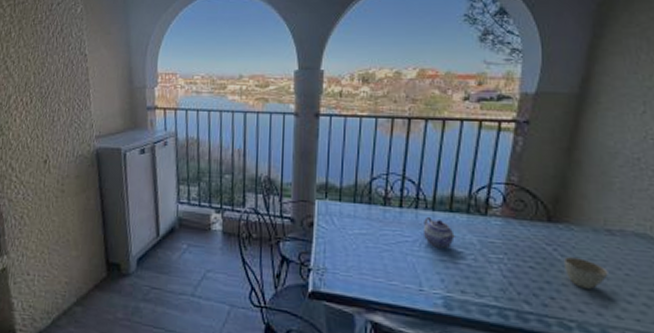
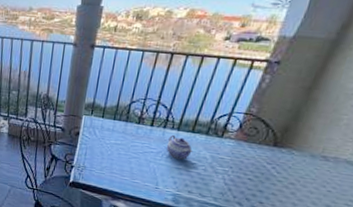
cup: present [564,257,608,289] -> none [277,174,314,199]

